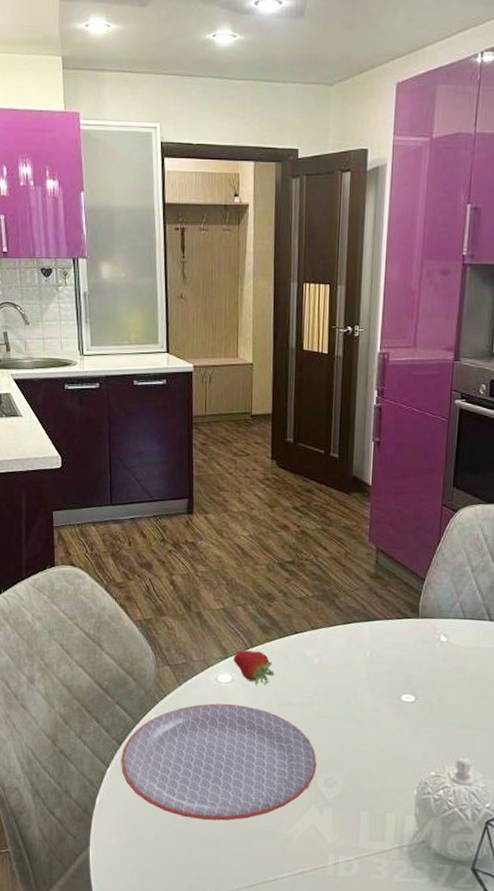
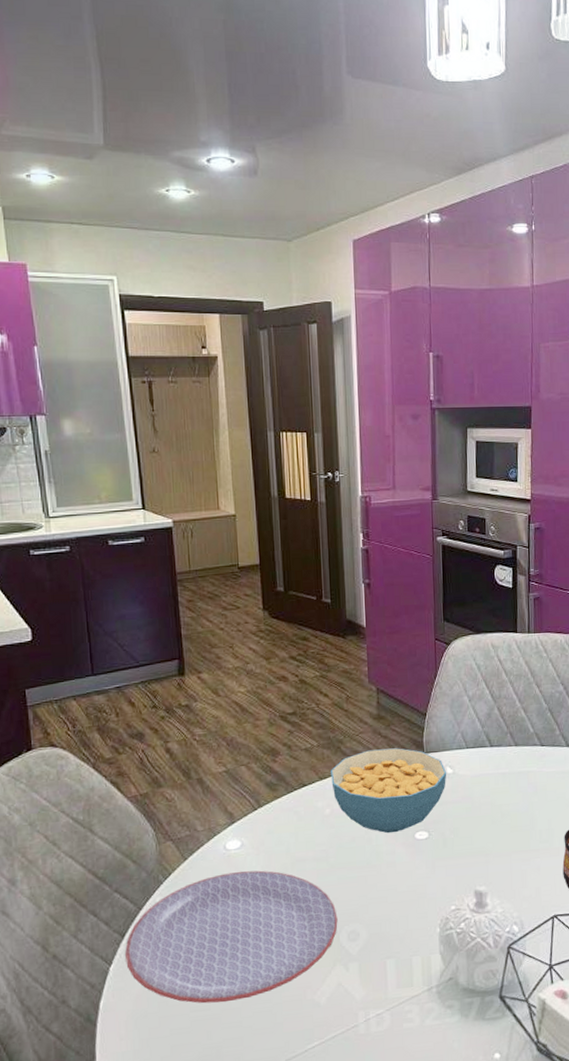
fruit: present [234,650,274,685] -> none [241,810,286,847]
cereal bowl: none [323,607,441,692] -> present [331,748,447,834]

